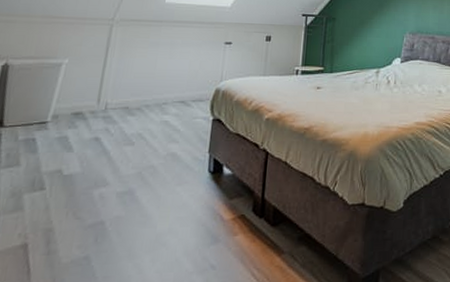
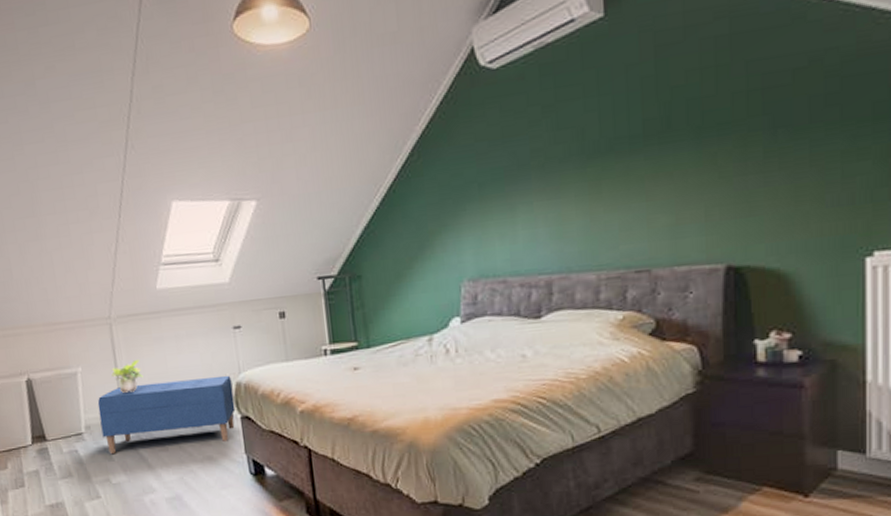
bench: none [68,81,213,144] -> present [97,375,235,454]
potted plant: none [98,59,130,87] -> present [111,360,143,393]

